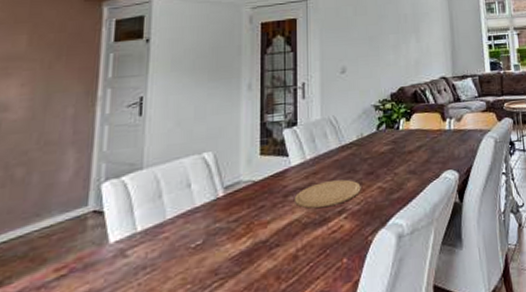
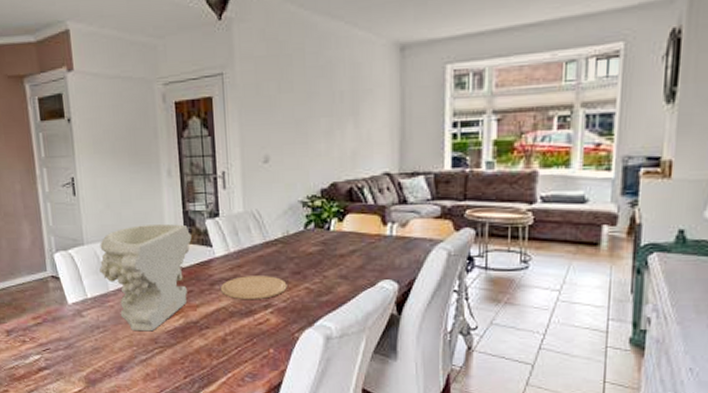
decorative bowl: none [157,136,268,264] -> present [99,223,192,332]

